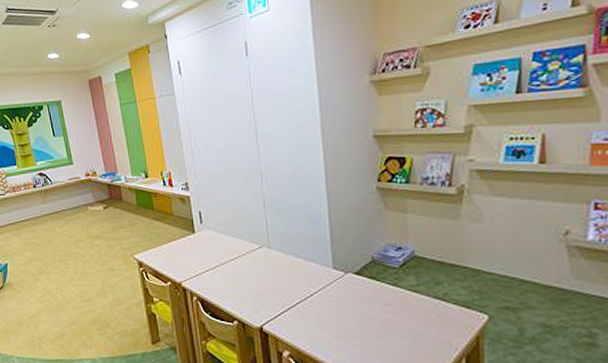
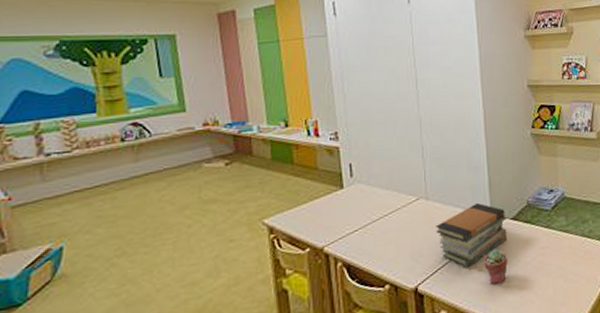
book stack: none [278,254,350,314] -> present [436,202,508,267]
potted succulent: none [326,300,350,334] -> present [484,248,508,284]

